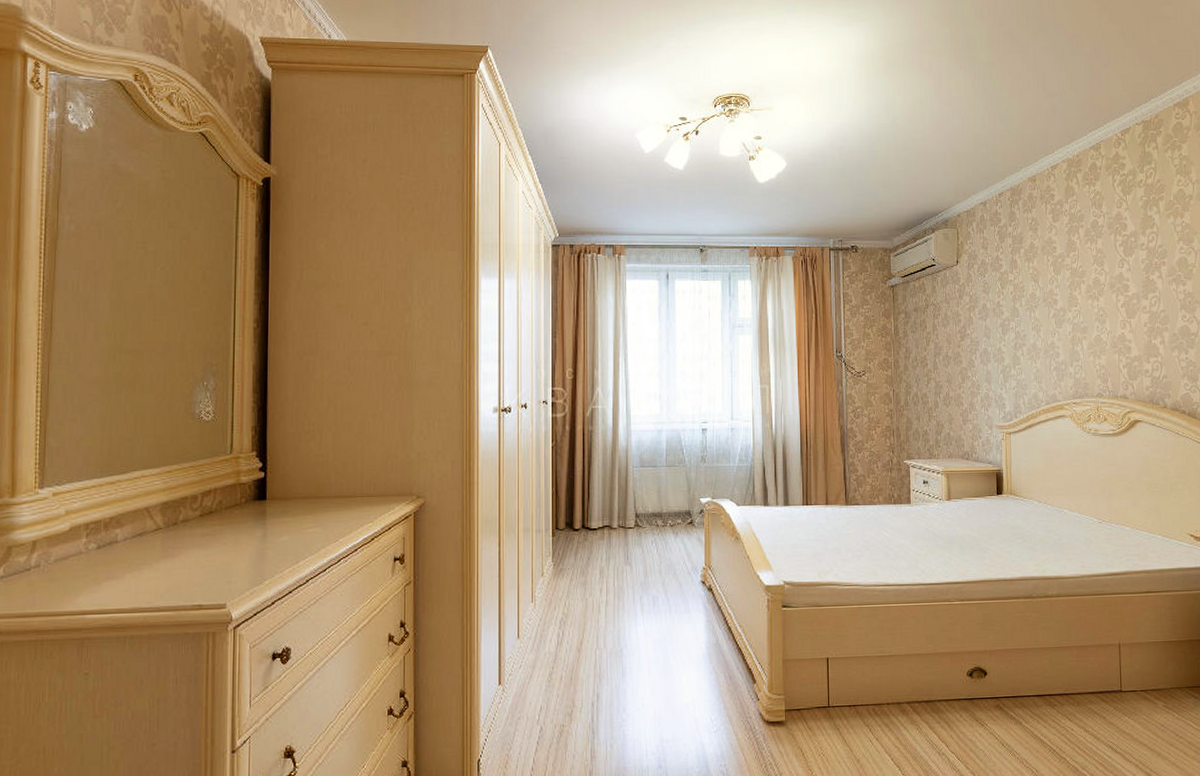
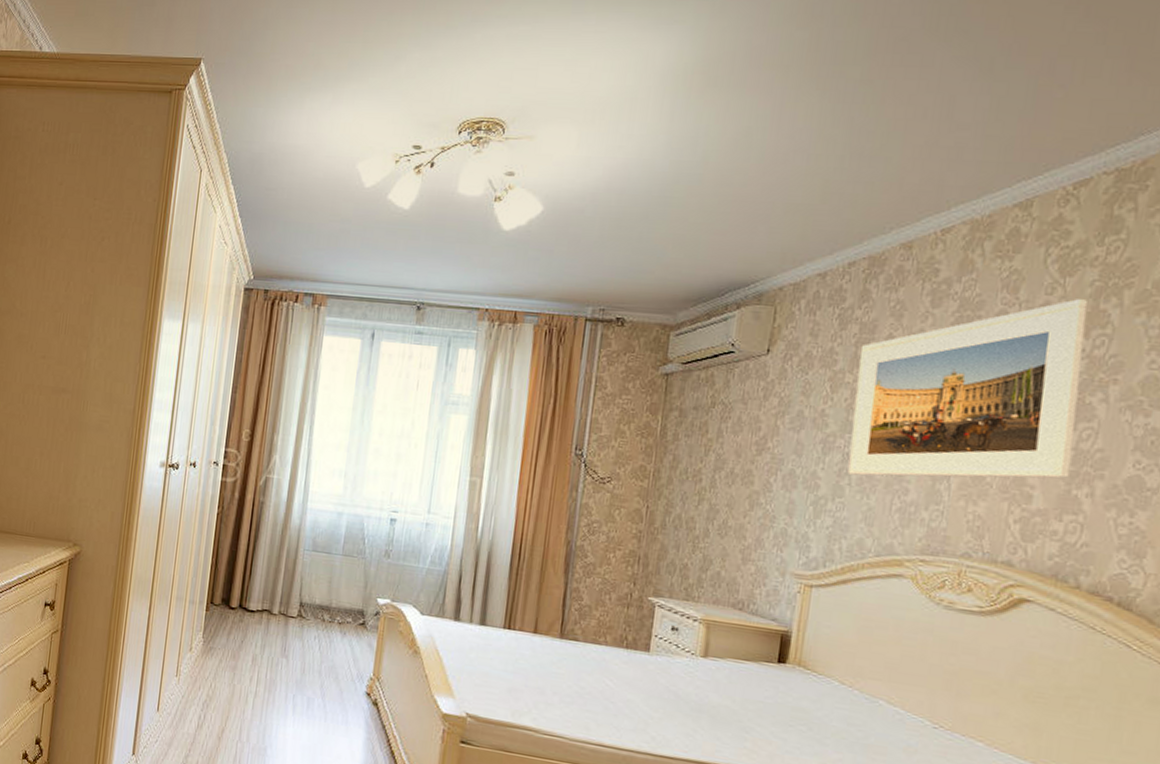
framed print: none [1015,210,1149,347] -> present [847,299,1088,479]

